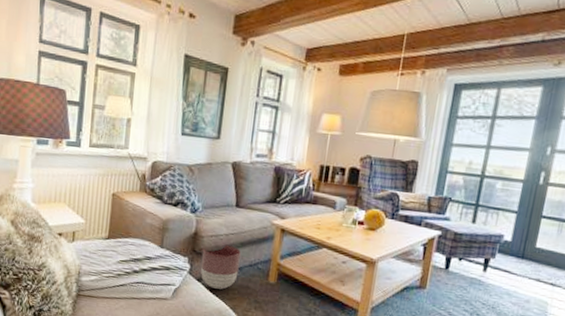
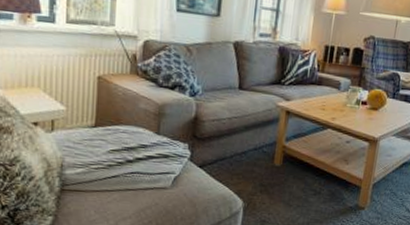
planter: present [201,244,241,290] -> none [202,128,245,175]

